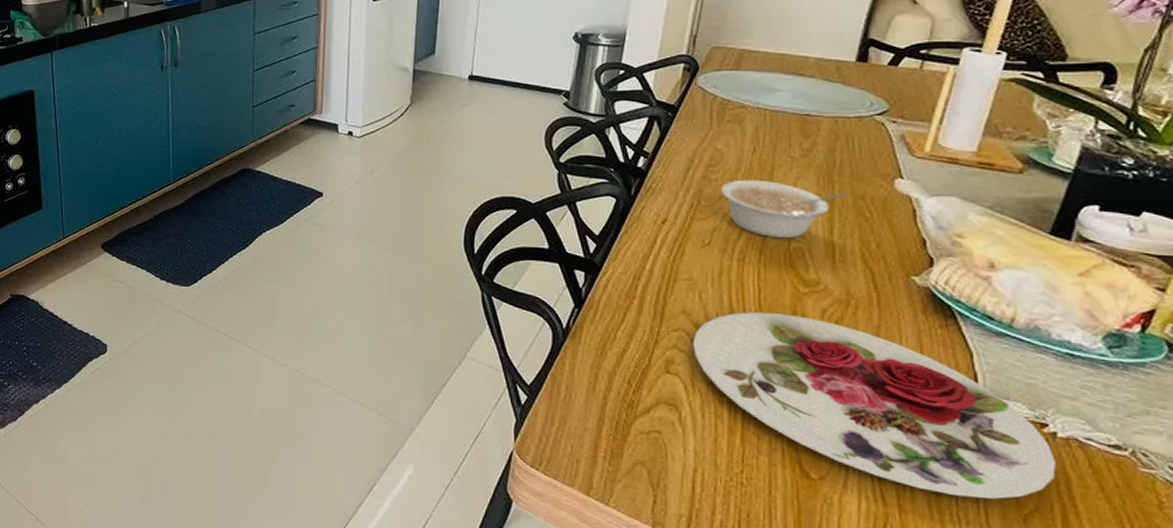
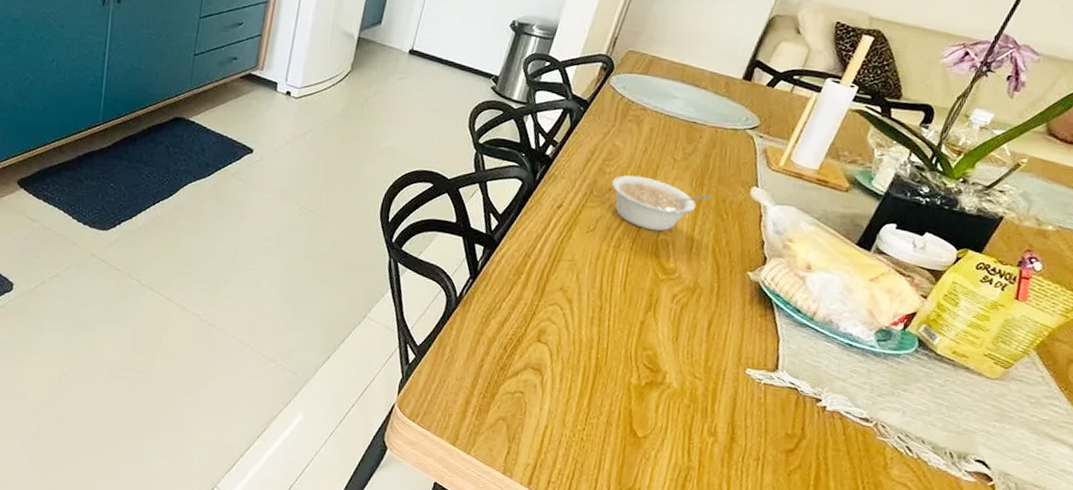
plate: present [692,312,1056,499] -> none [563,292,821,458]

